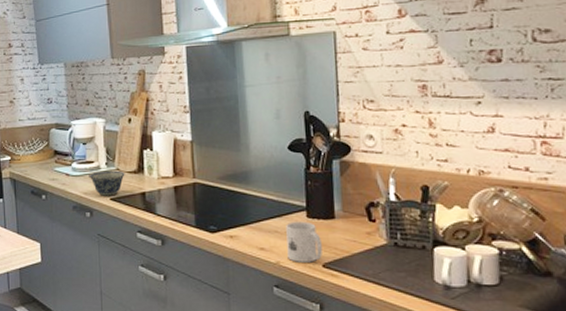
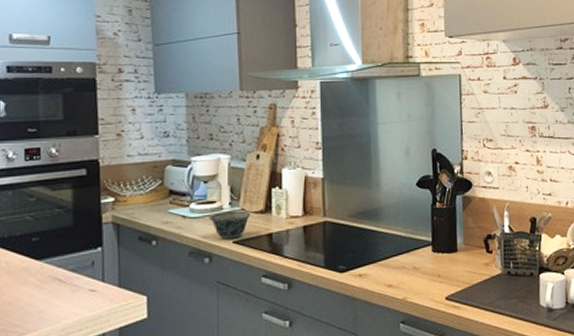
mug: present [286,221,322,262] -> none [413,256,446,297]

